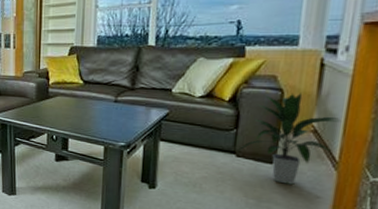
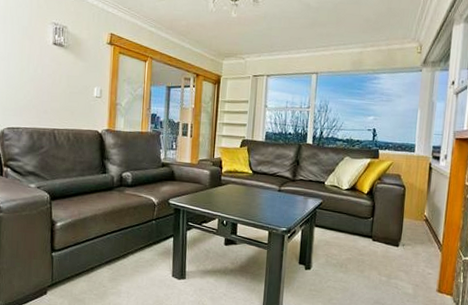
indoor plant: present [237,93,342,185] -> none [373,189,444,264]

